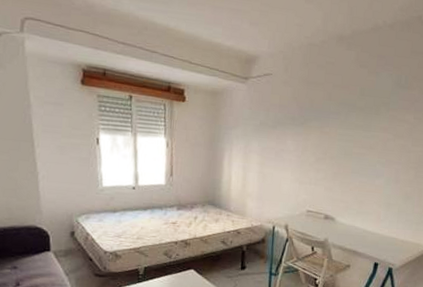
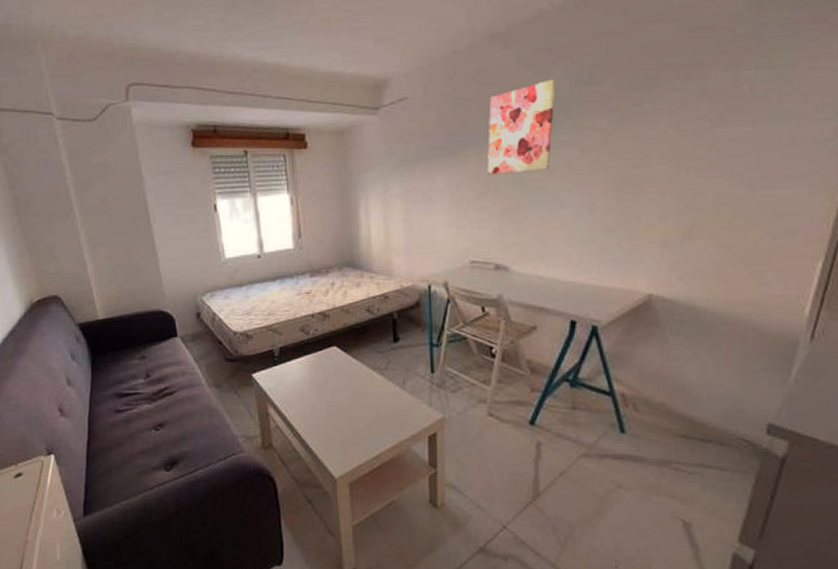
wall art: none [326,78,382,147] -> present [487,79,555,175]

